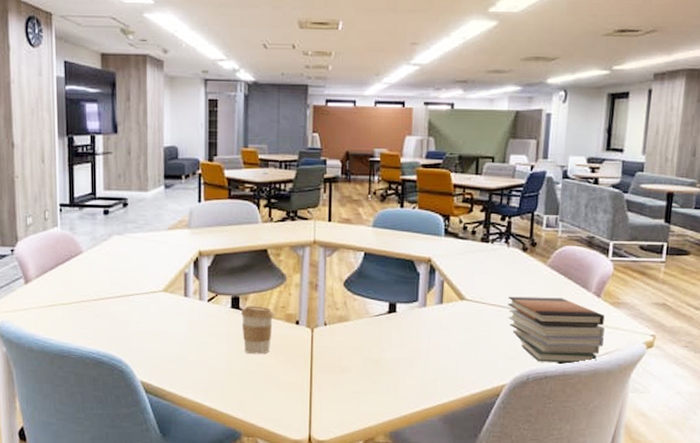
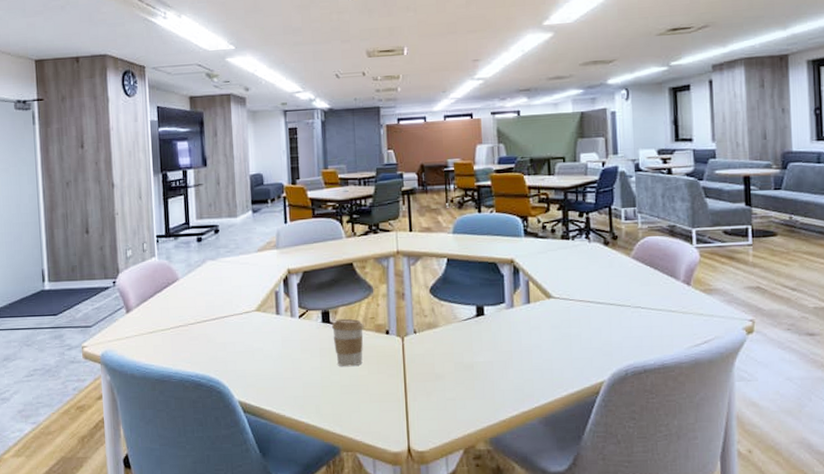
book stack: present [508,296,605,363] -> none [596,288,700,356]

